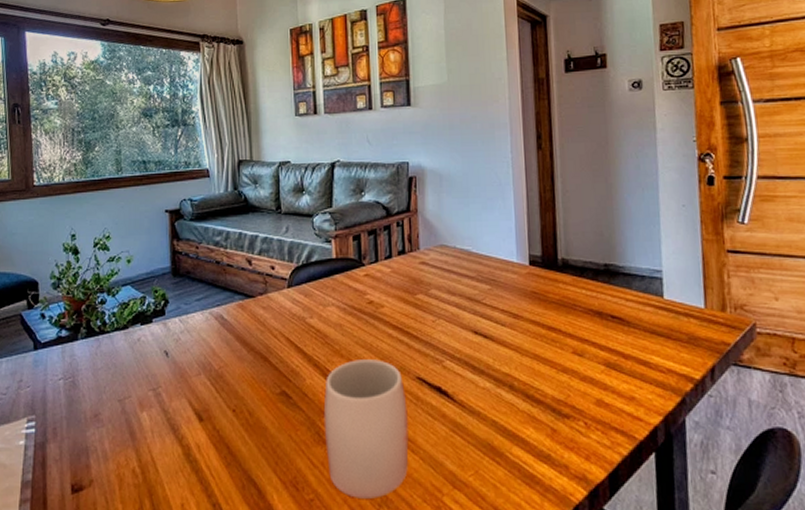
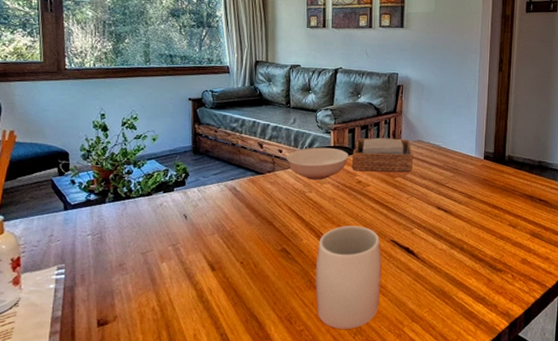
bowl: none [281,260,355,303] -> present [287,147,348,181]
napkin holder: none [359,244,437,289] -> present [351,137,413,172]

